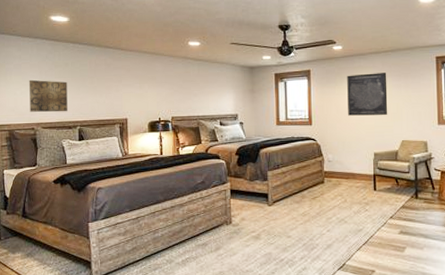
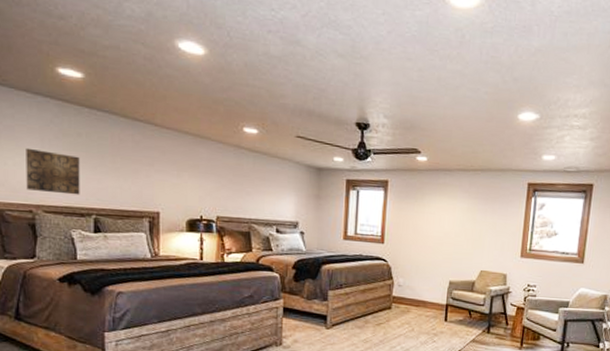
wall art: present [347,73,388,116] -> none [426,192,473,241]

